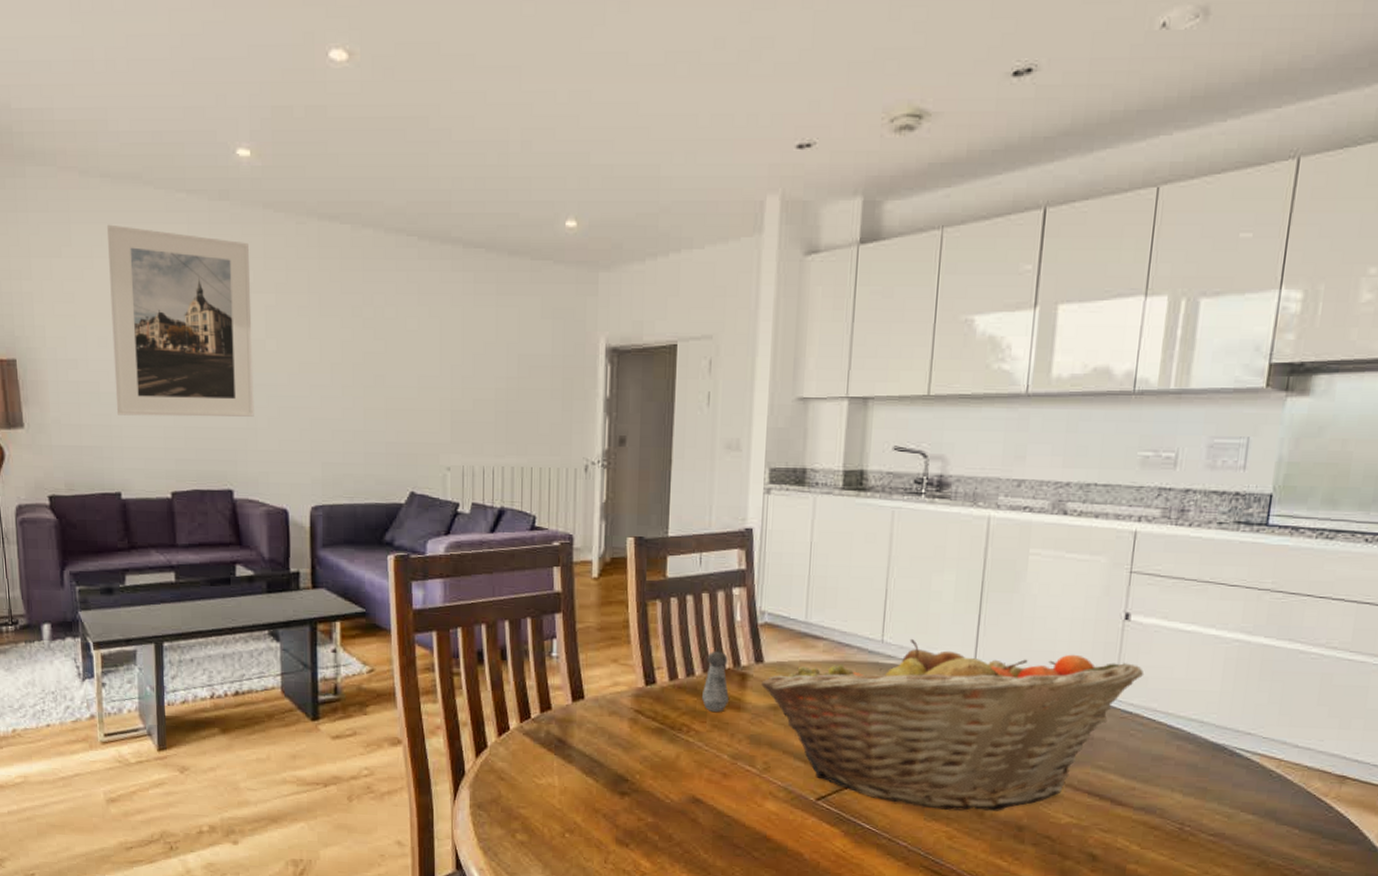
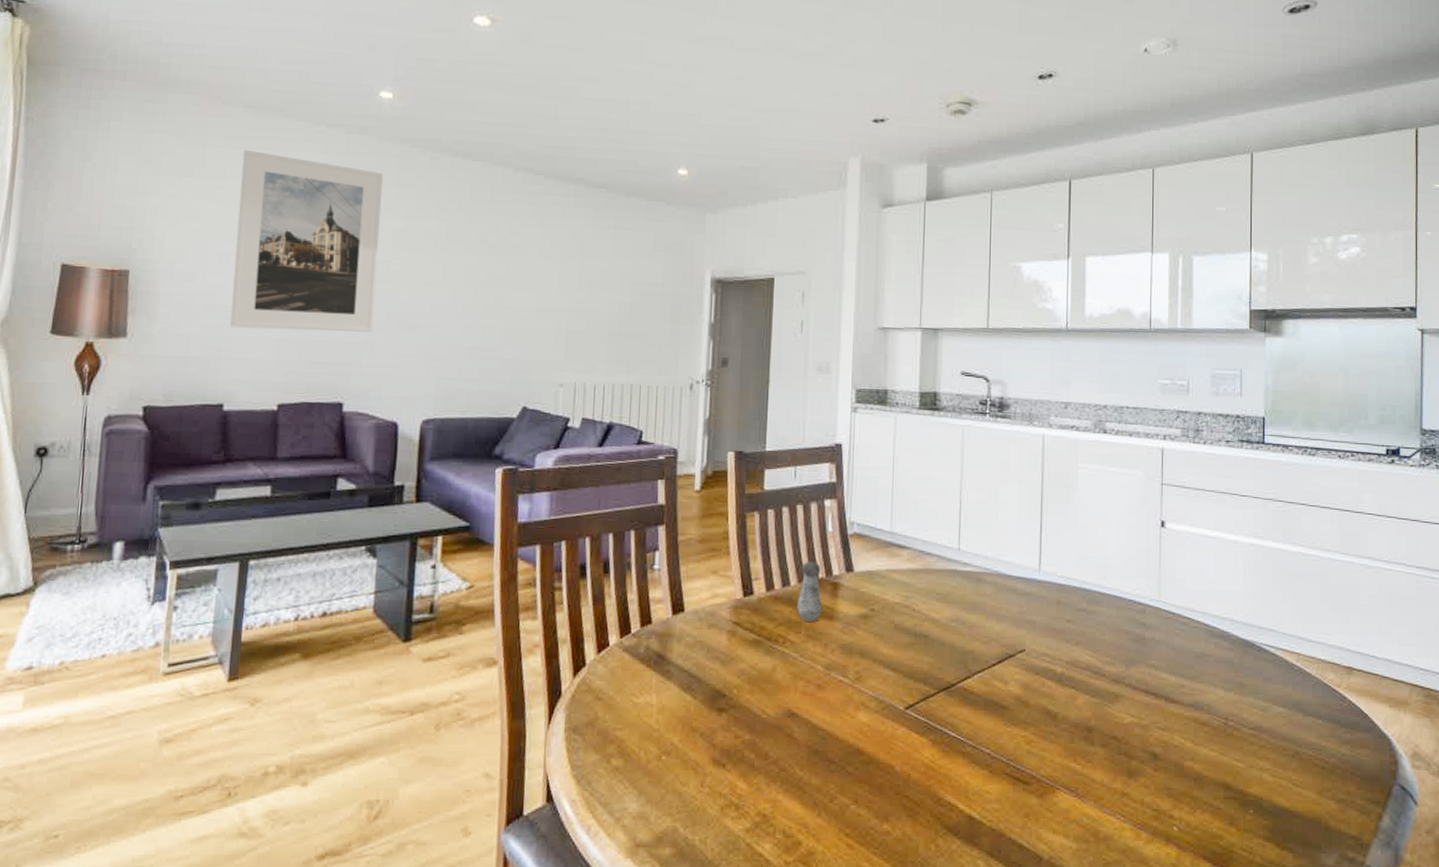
fruit basket: present [761,638,1145,811] -> none [852,546,1182,714]

